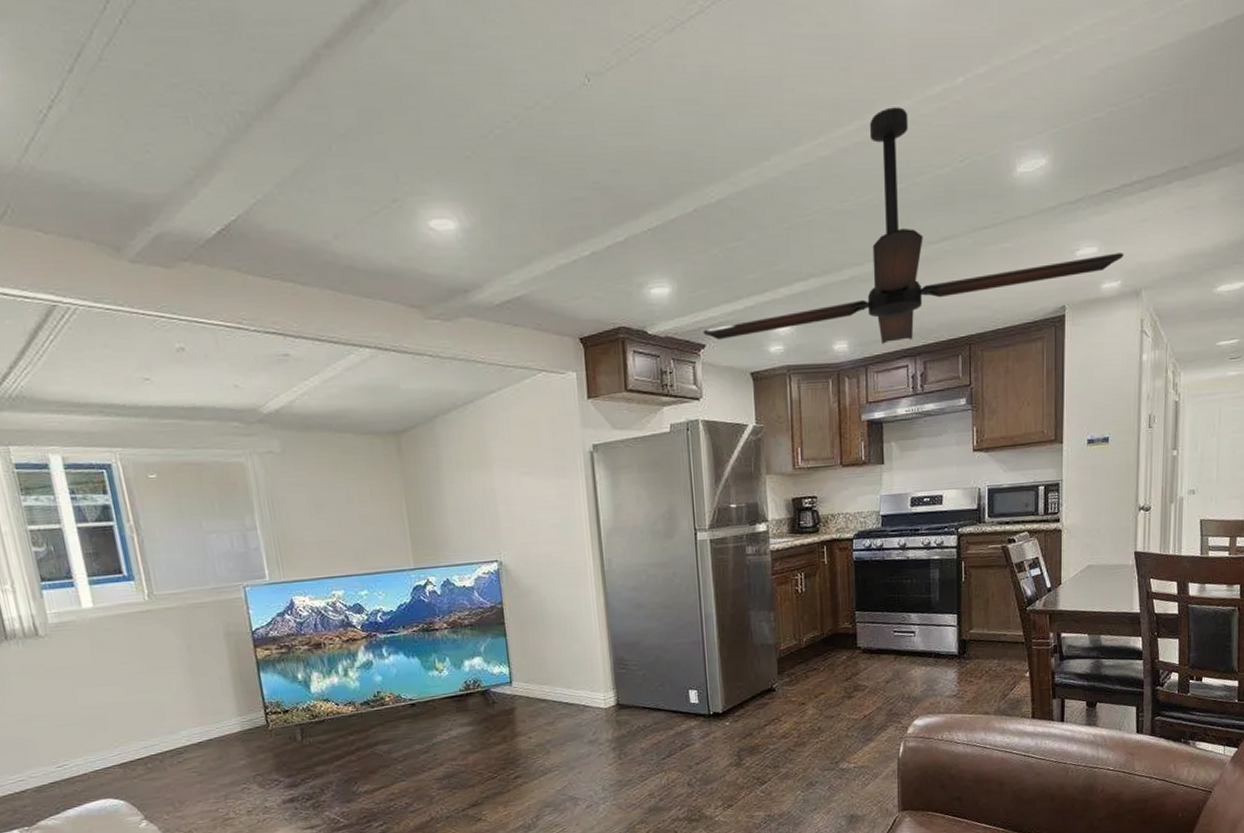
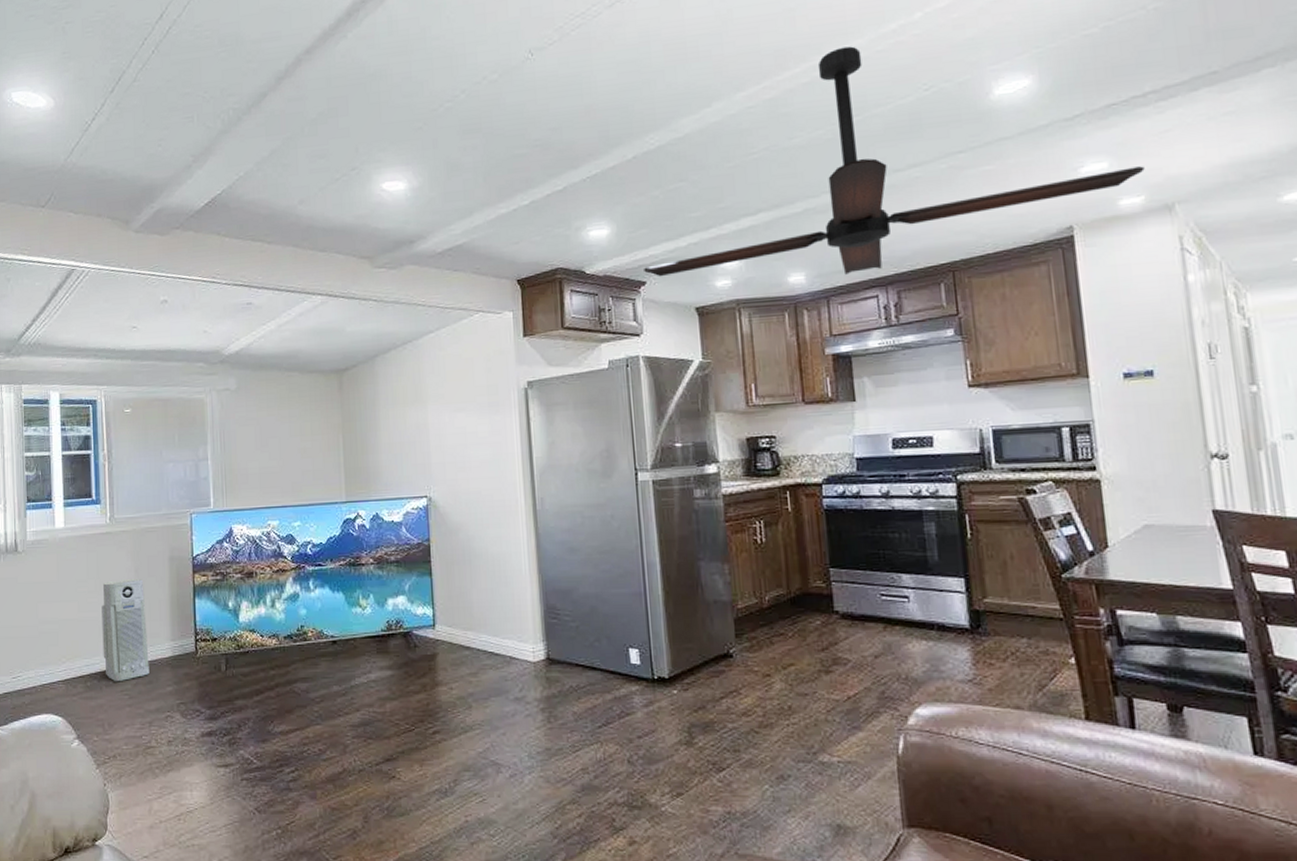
air purifier: none [151,657,218,761] -> present [101,579,150,682]

